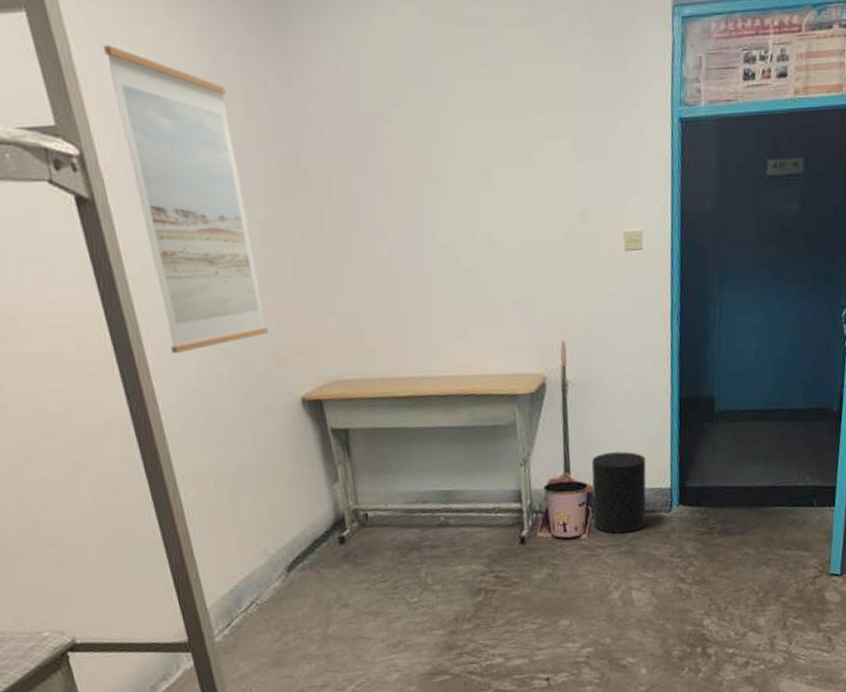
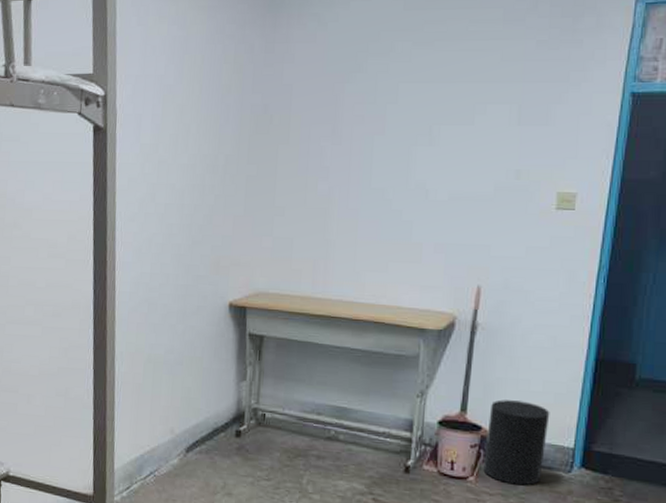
wall art: present [103,44,270,354] -> none [135,18,222,253]

